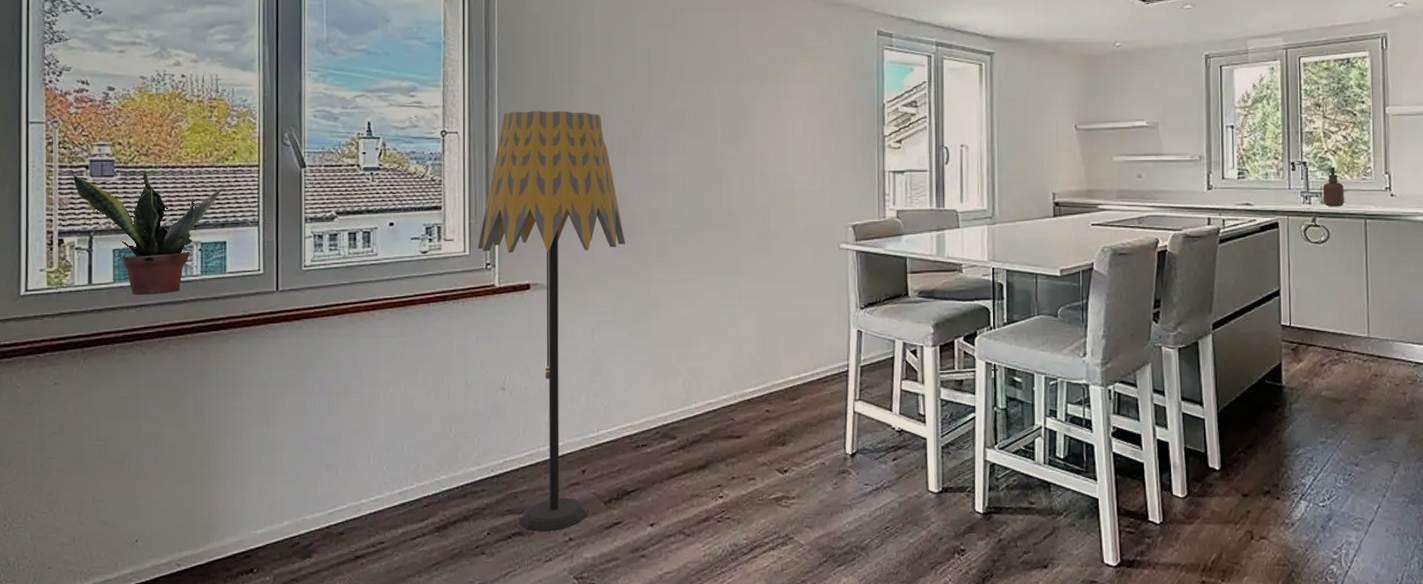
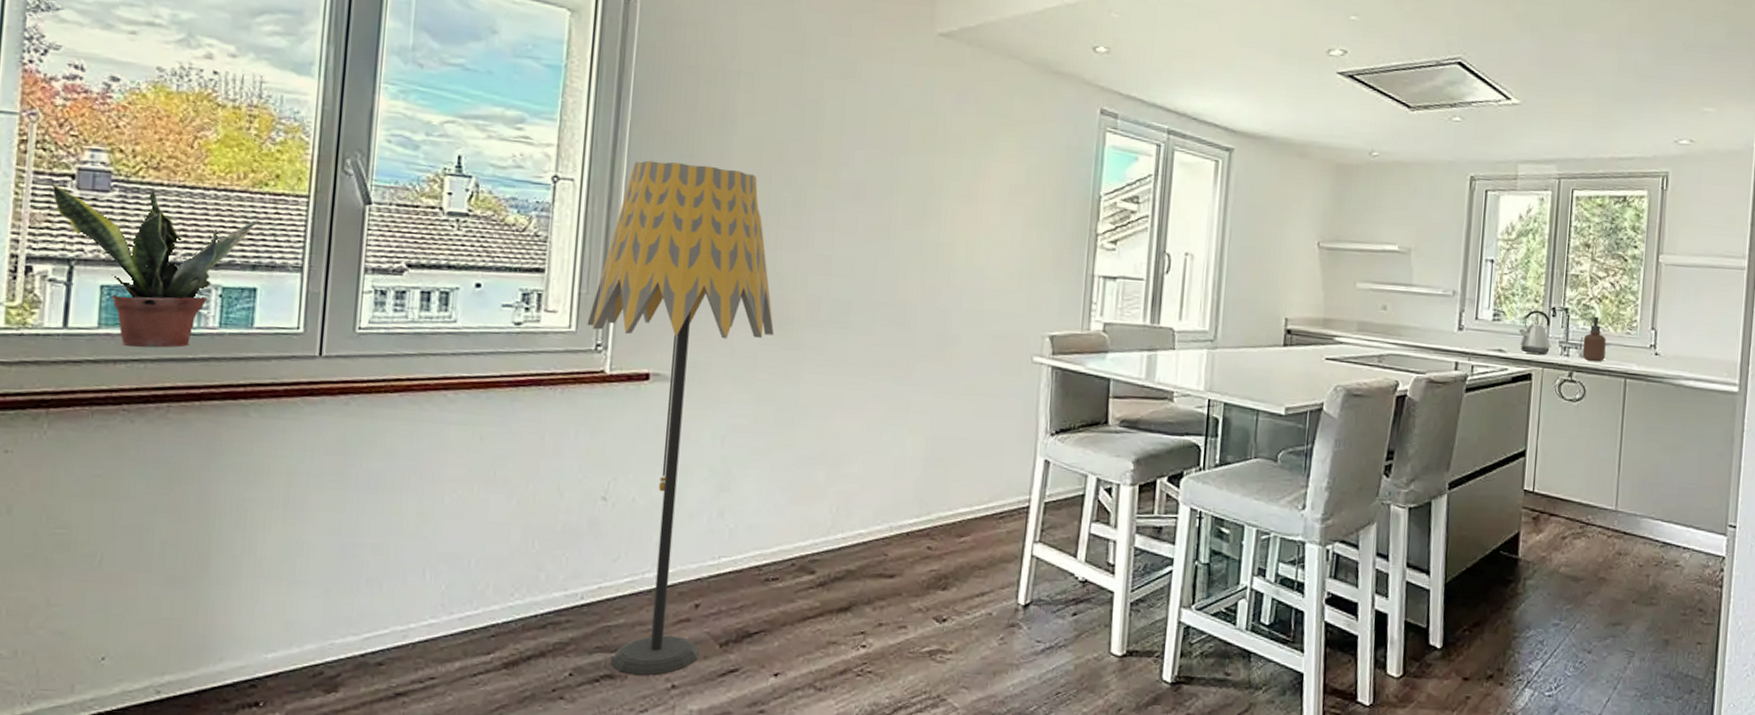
kettle: none [1262,166,1294,205] -> present [1518,310,1551,355]

